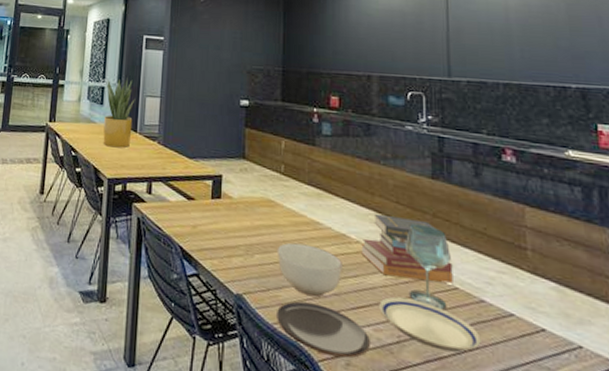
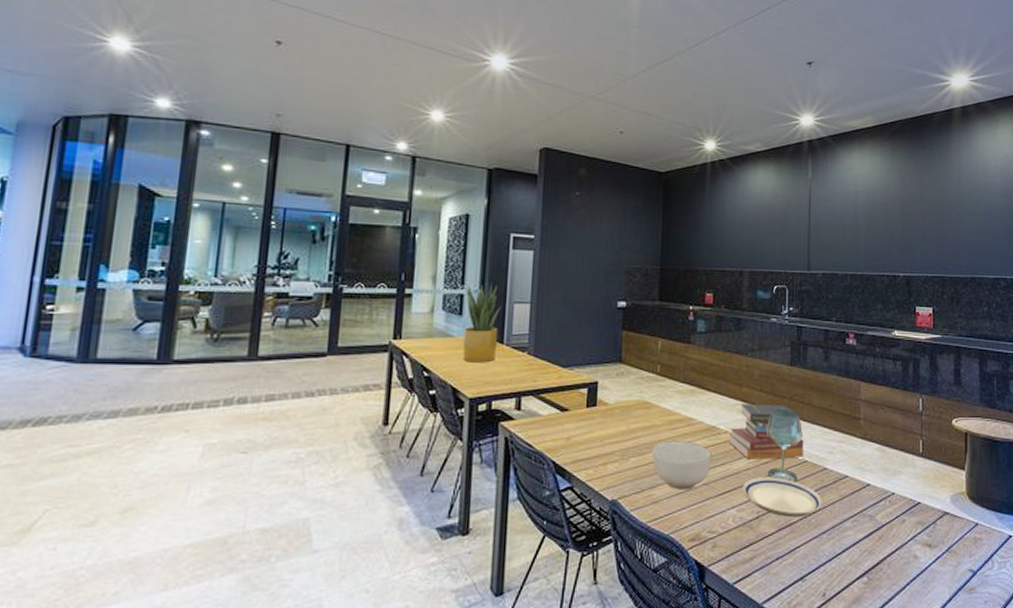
plate: present [277,301,371,359] -> none [650,496,735,542]

